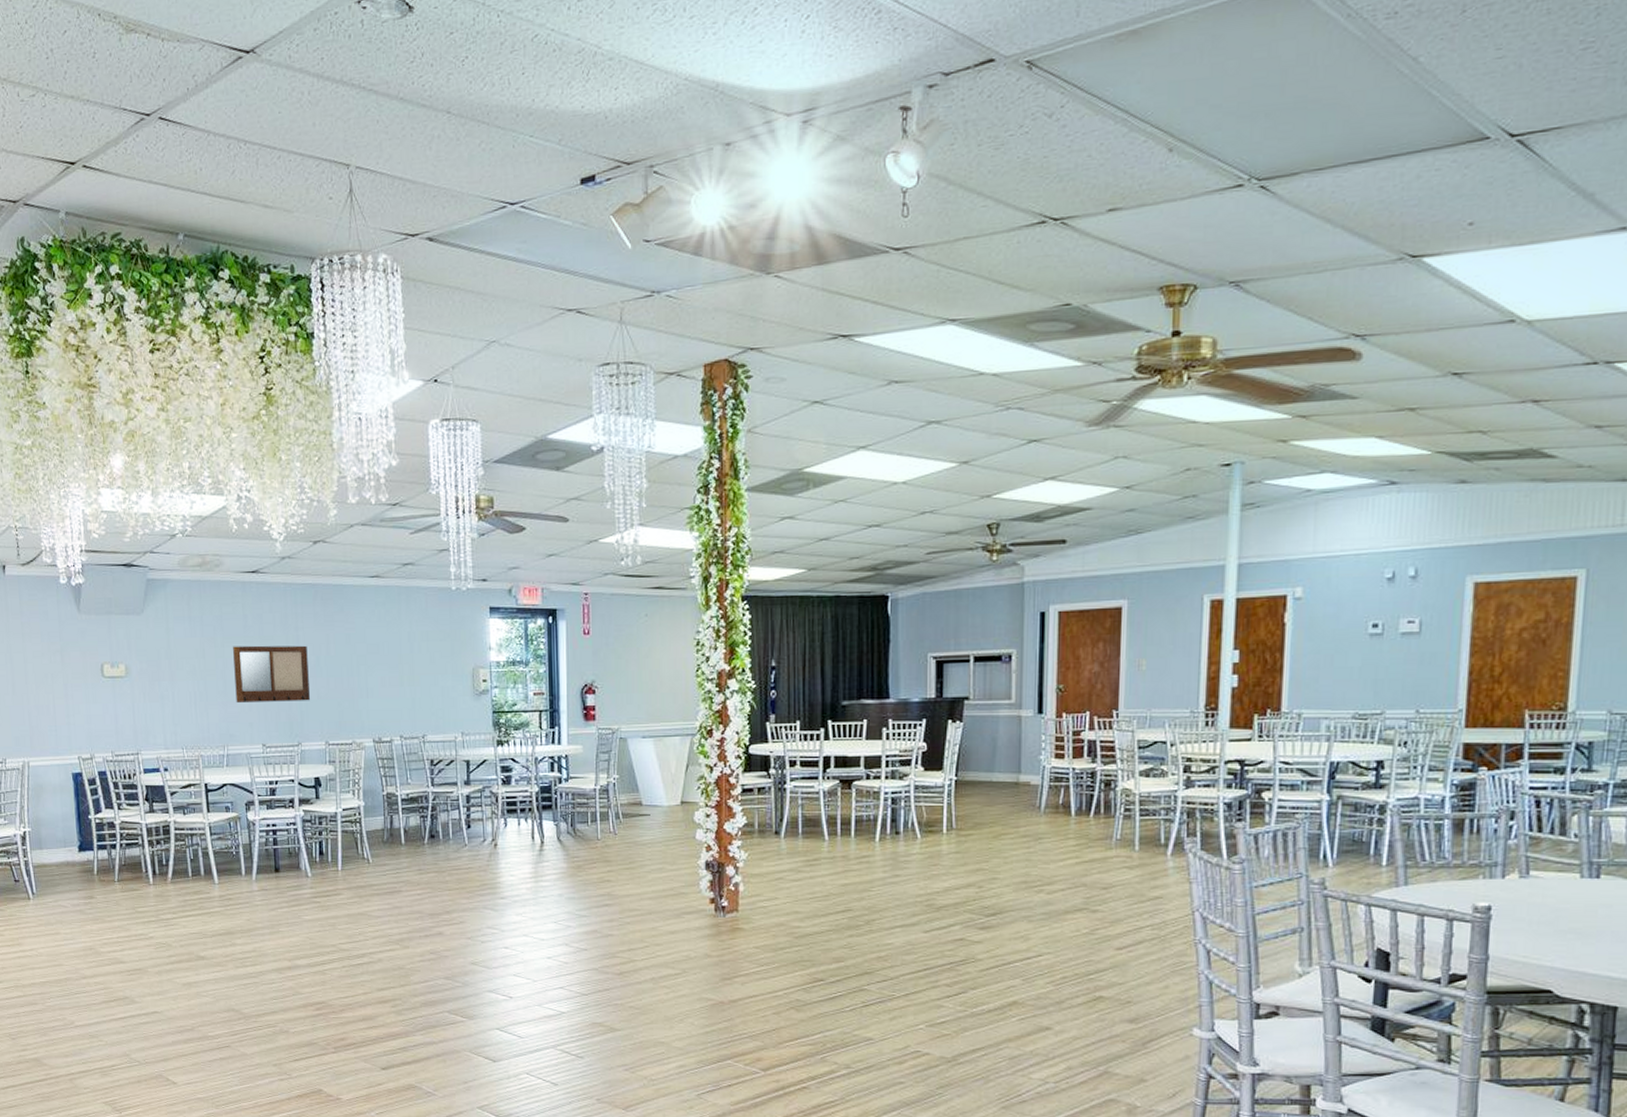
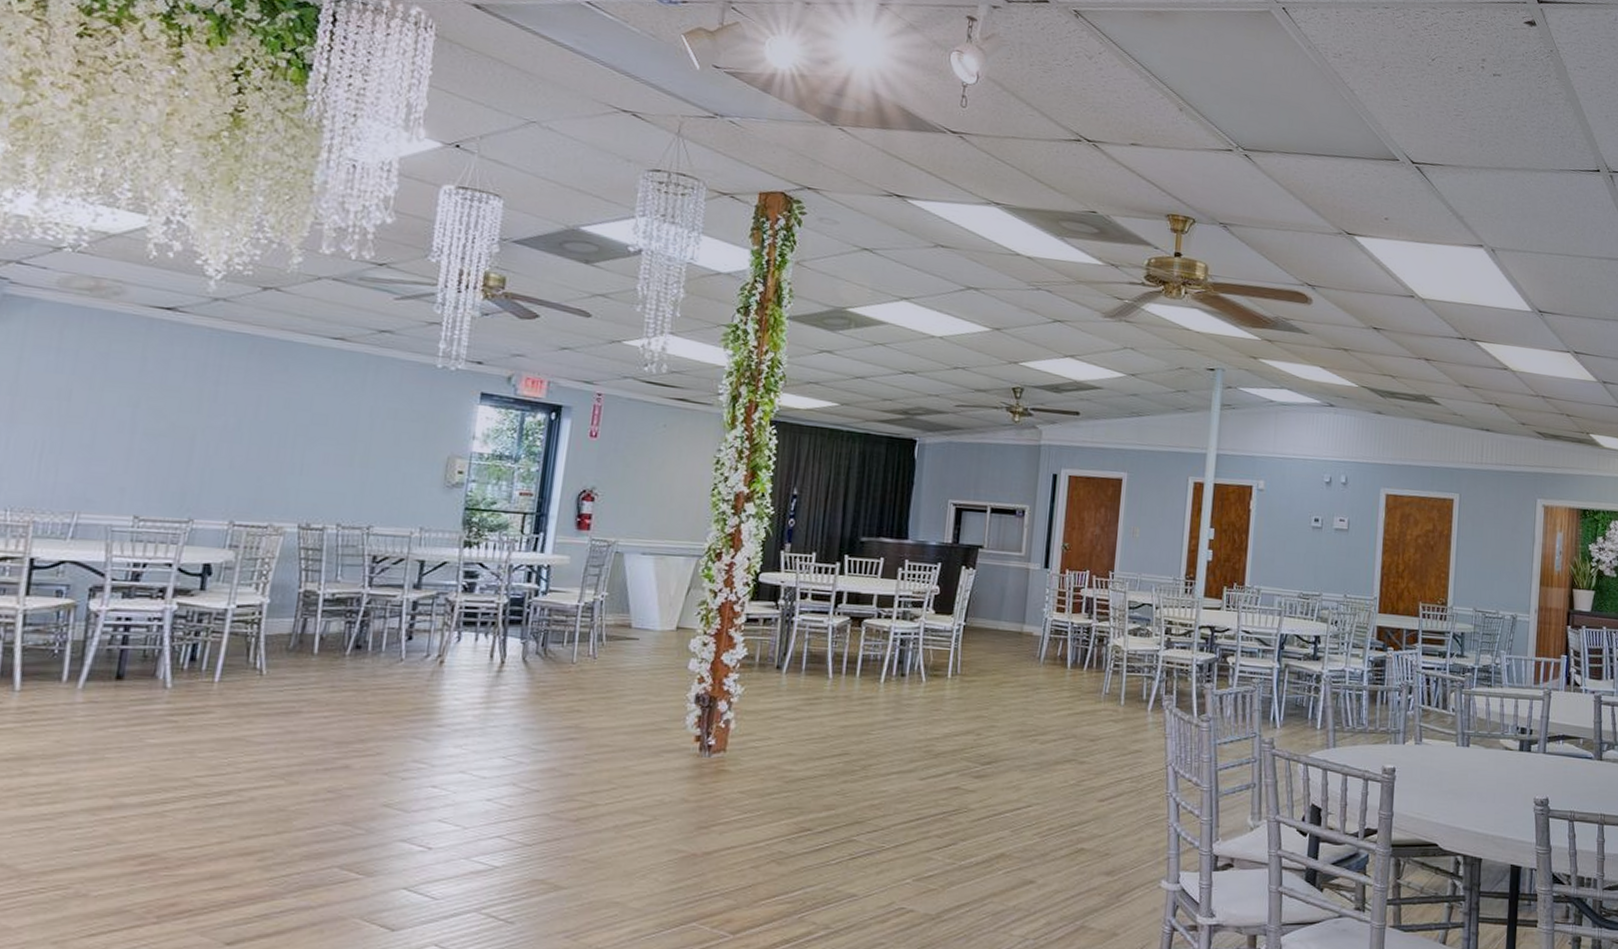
writing board: present [233,645,310,702] -> none [106,392,228,470]

